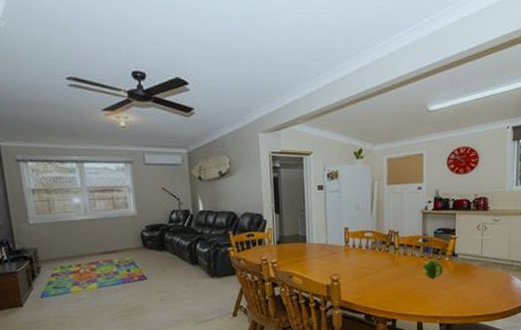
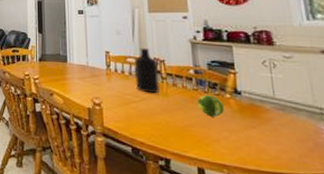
bottle: none [371,220,393,265] -> present [134,47,160,94]

